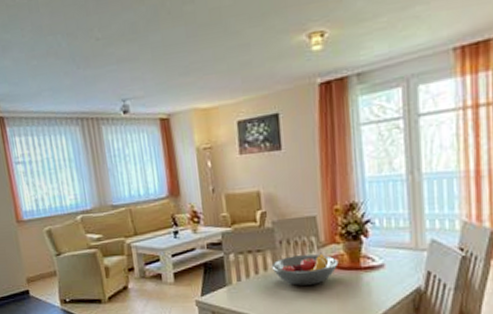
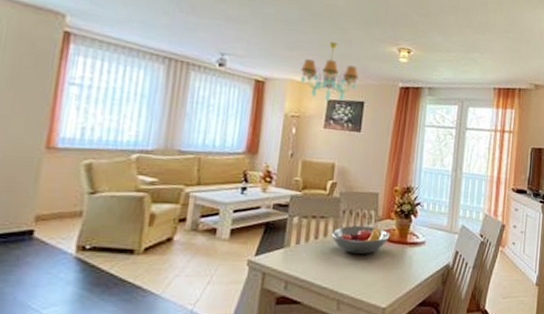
chandelier: none [201,50,267,124] -> present [300,41,359,102]

